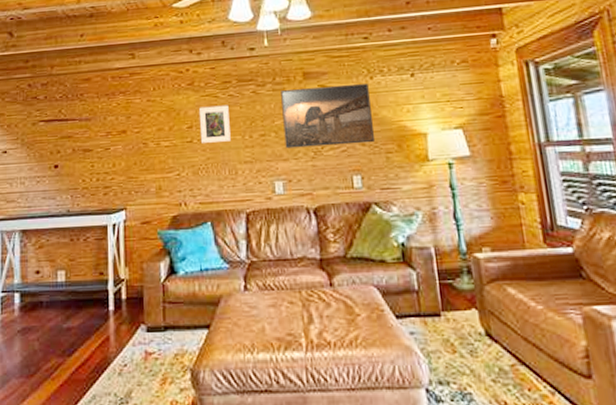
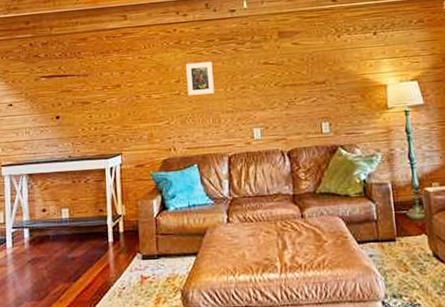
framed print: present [281,84,374,149] -> none [258,42,341,100]

